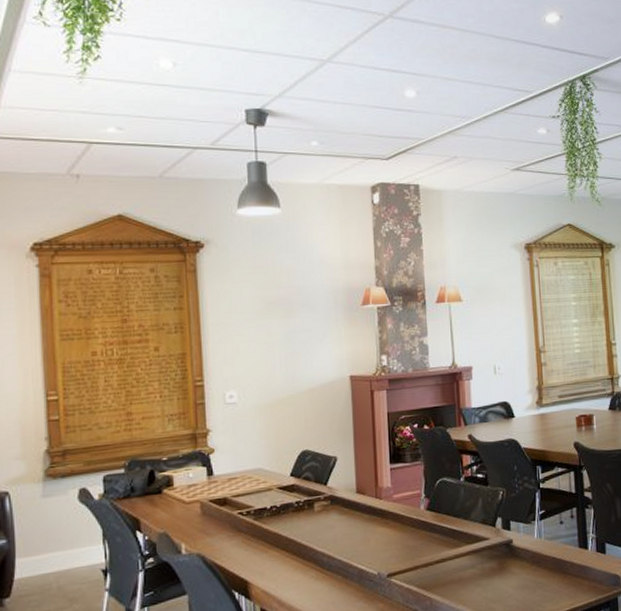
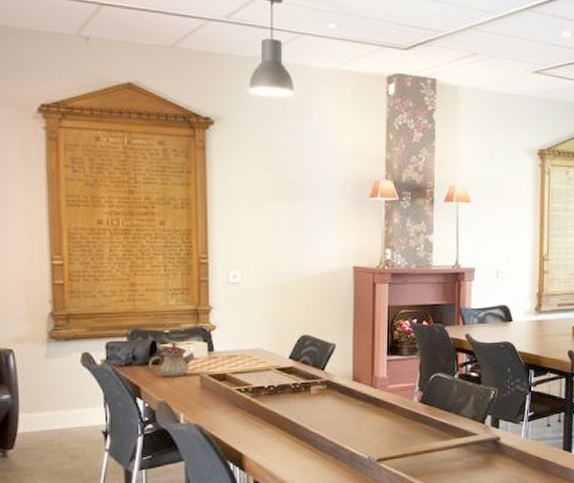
teapot: none [147,469,194,507] -> present [148,342,195,377]

